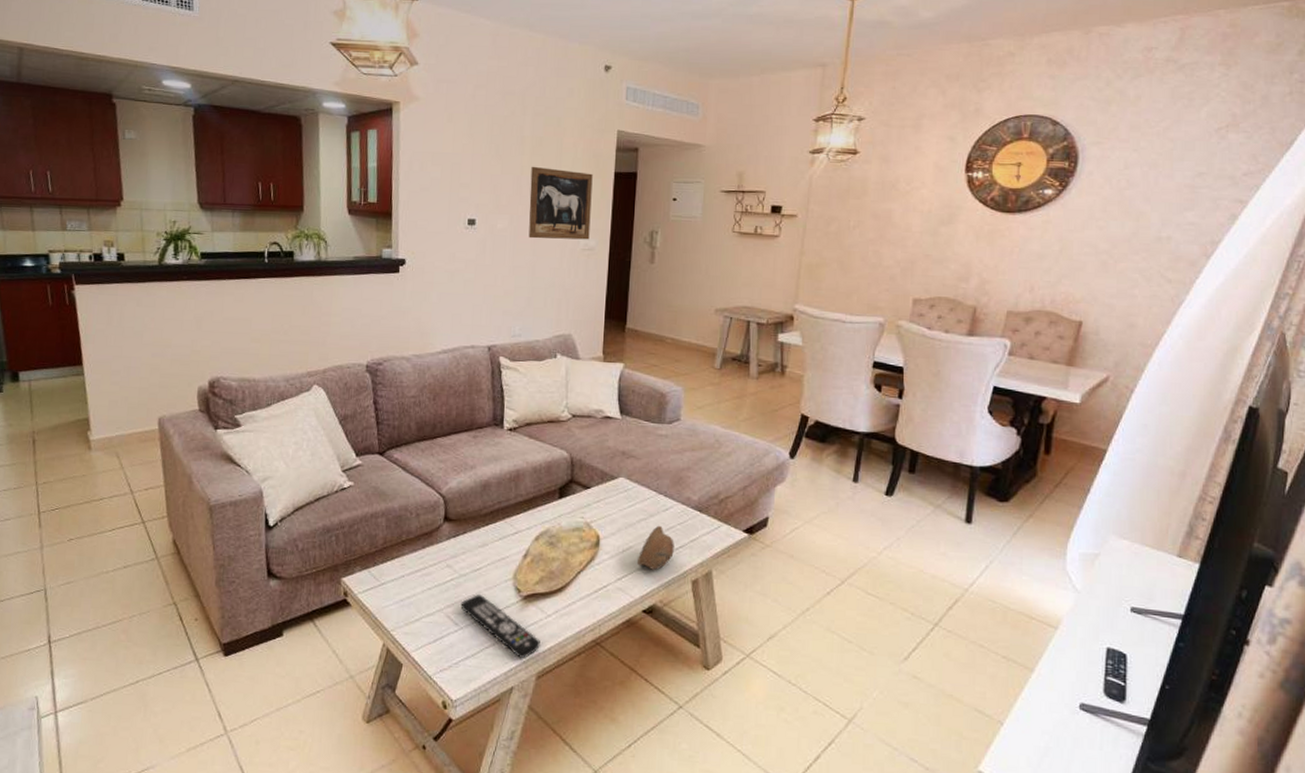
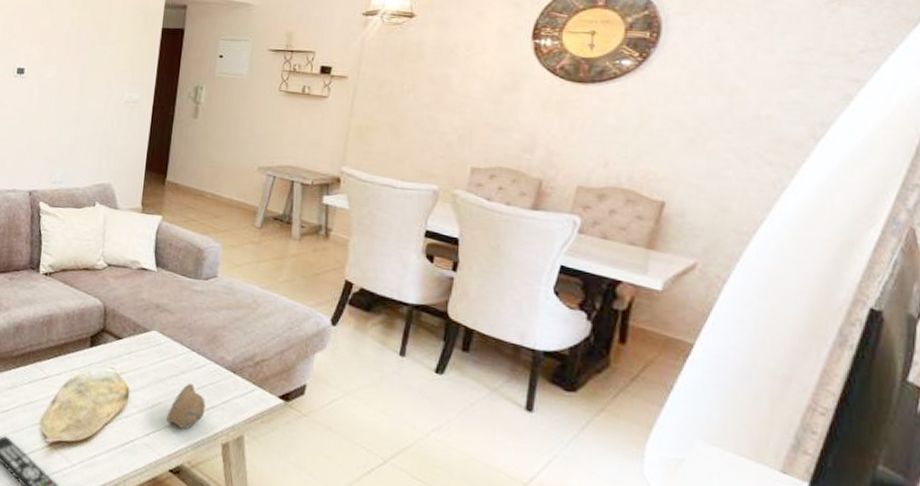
wall art: present [528,166,593,240] -> none [74,20,141,93]

